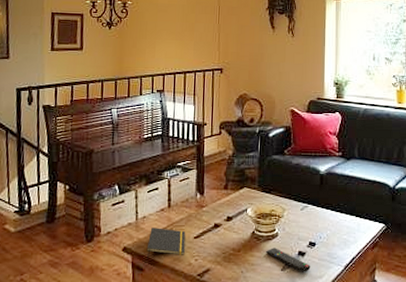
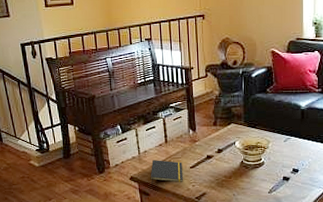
remote control: present [265,248,311,272] -> none [253,174,295,194]

